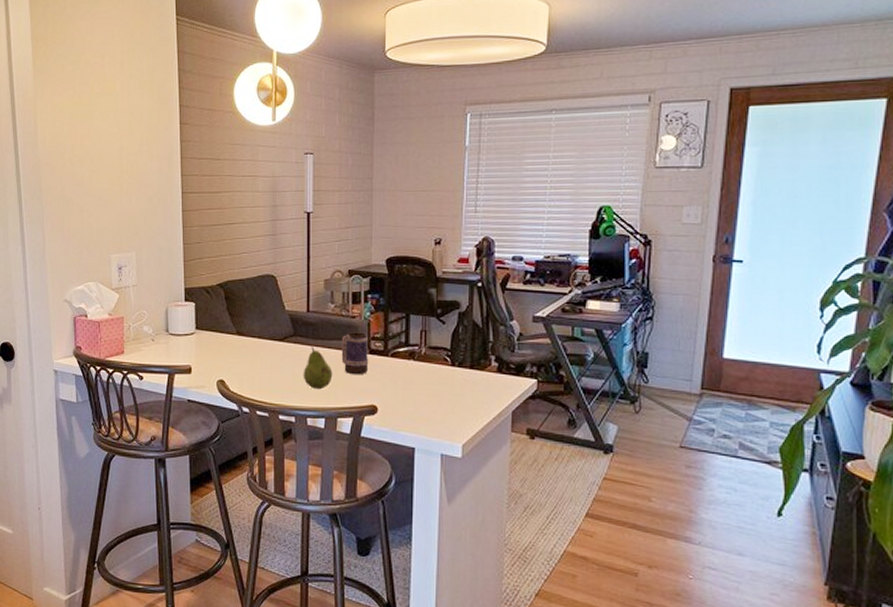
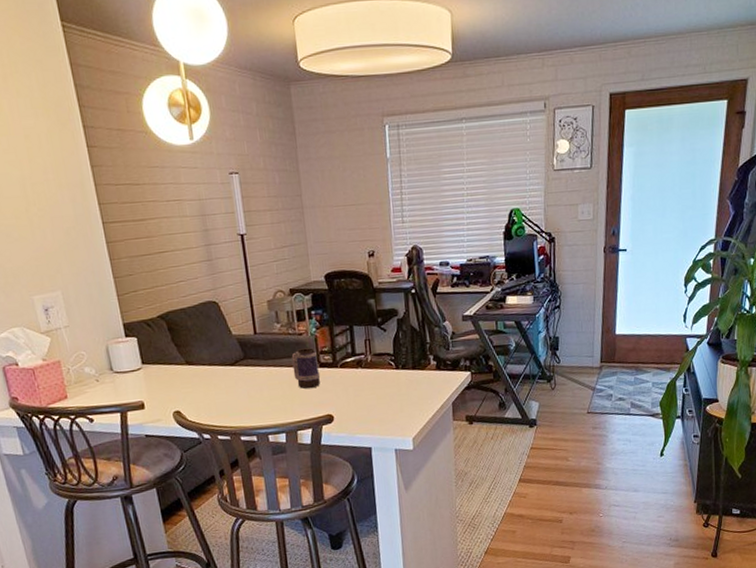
fruit: present [303,345,333,390] -> none [258,366,288,408]

